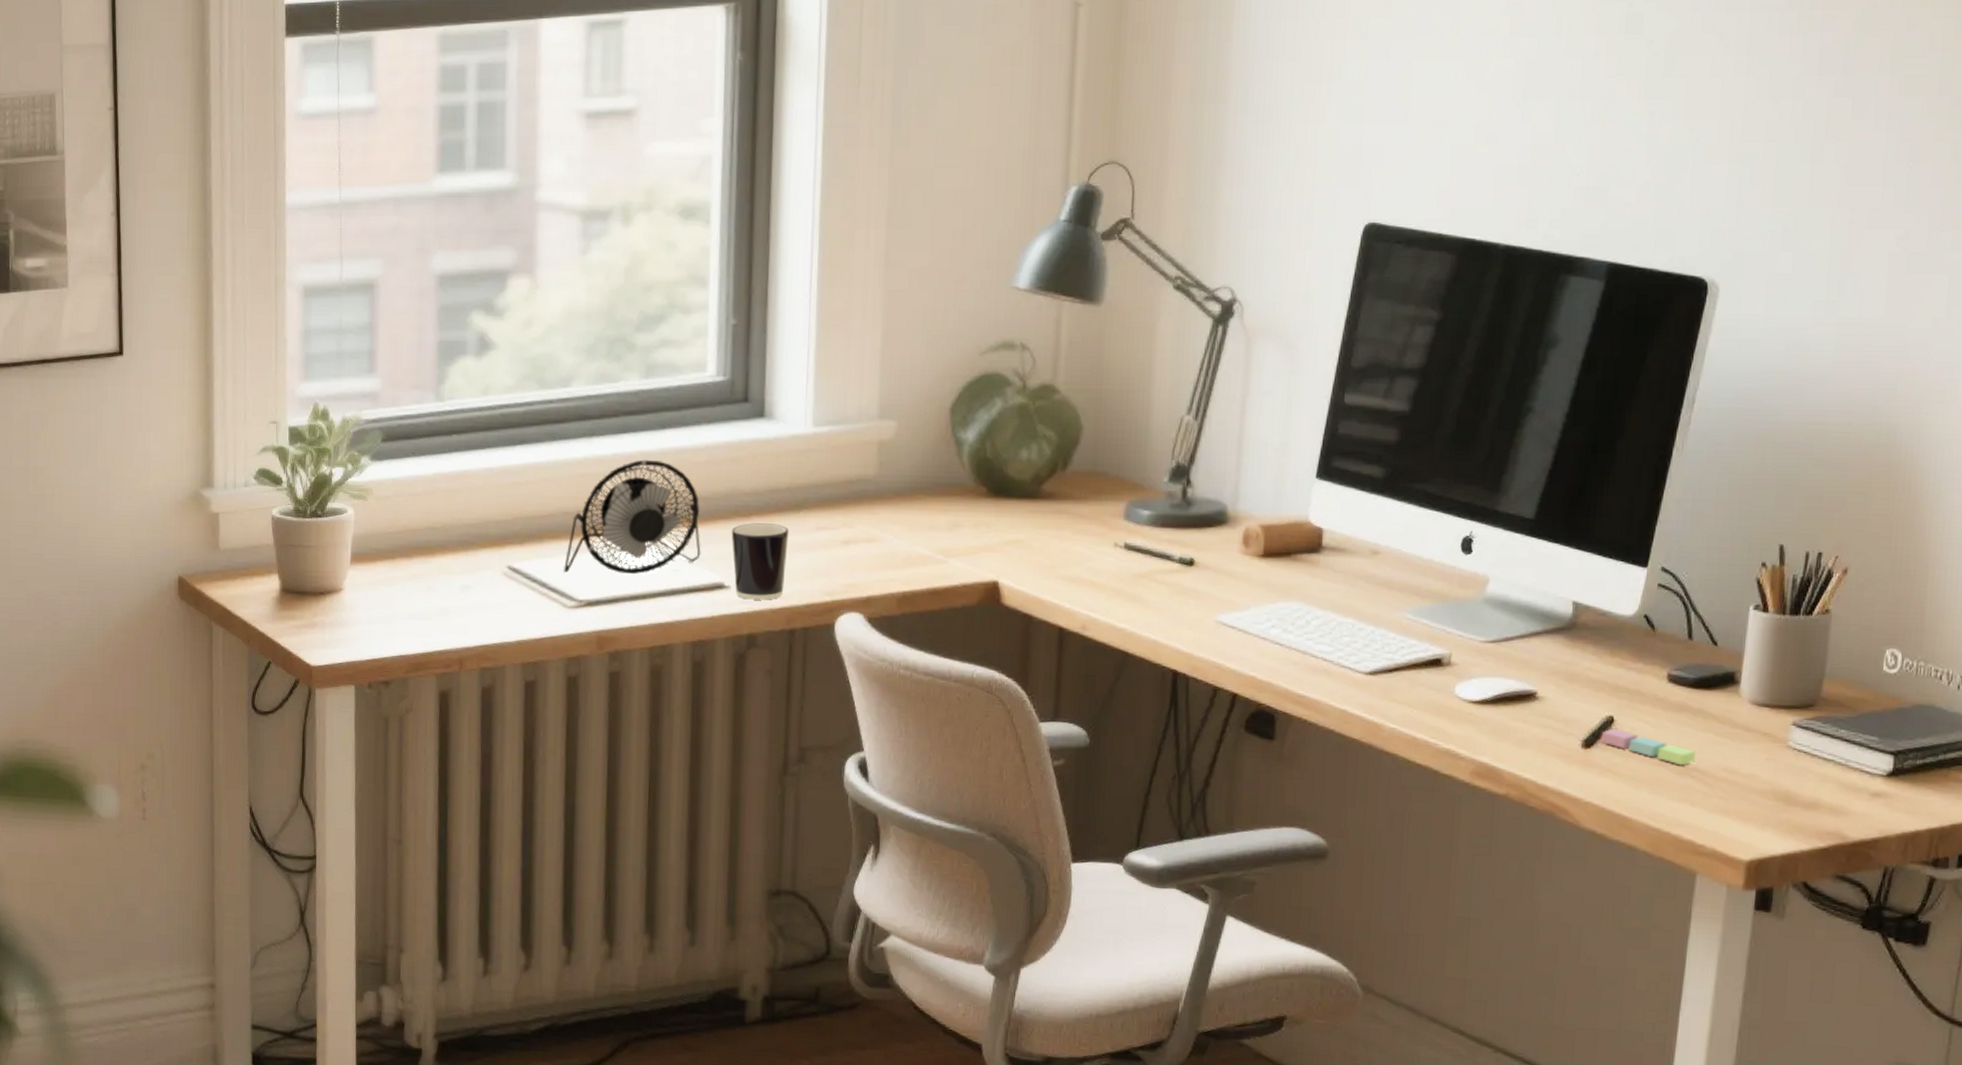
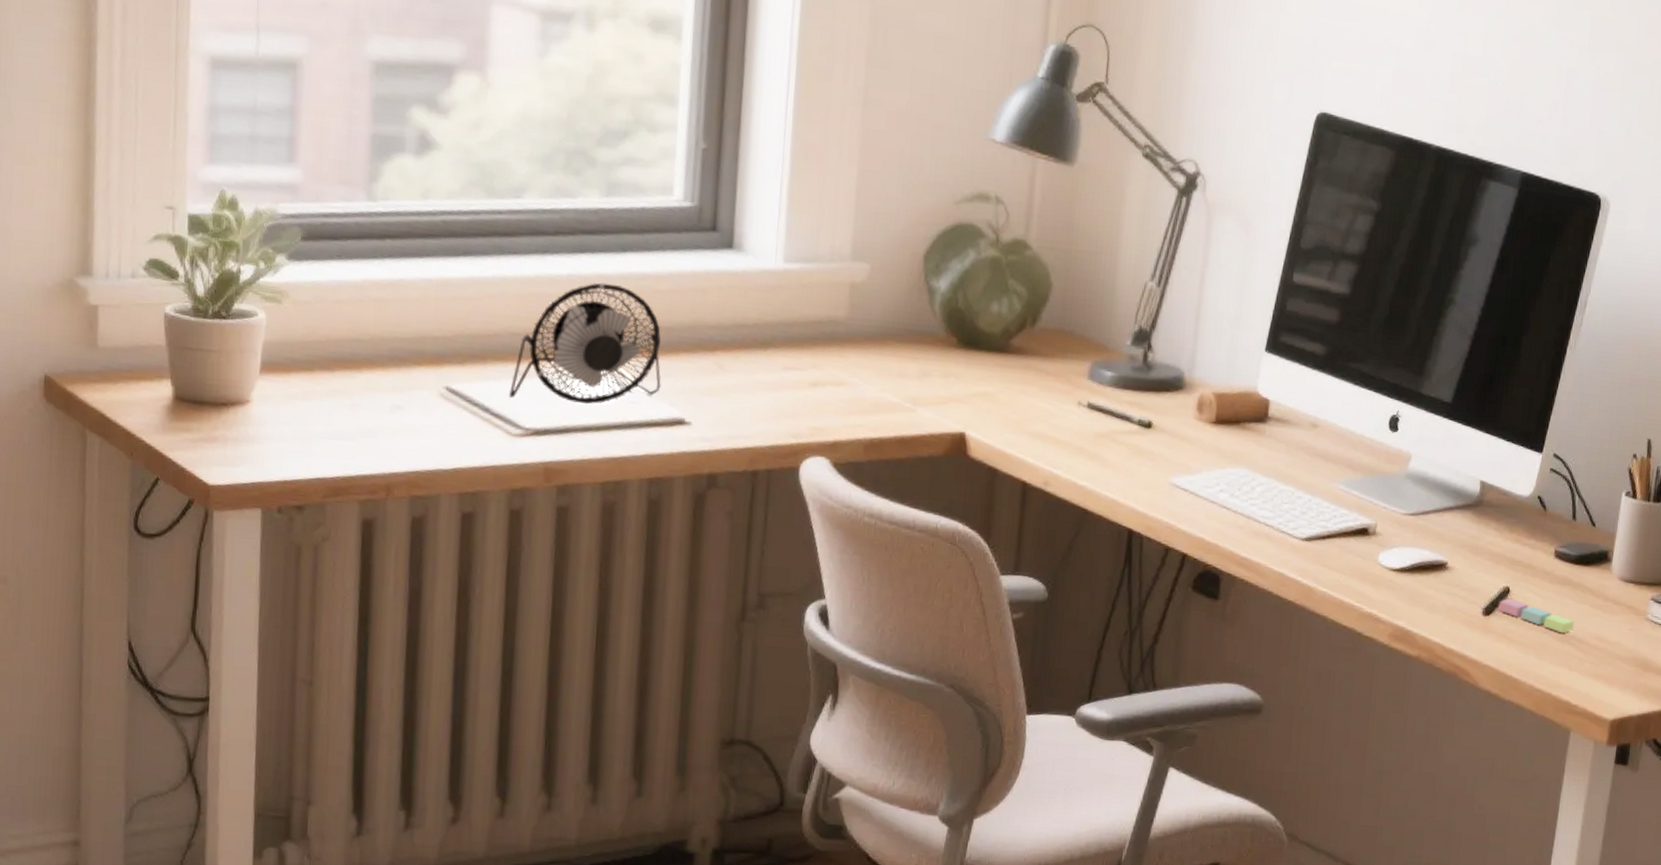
mug: present [731,523,789,600] -> none [694,358,755,439]

